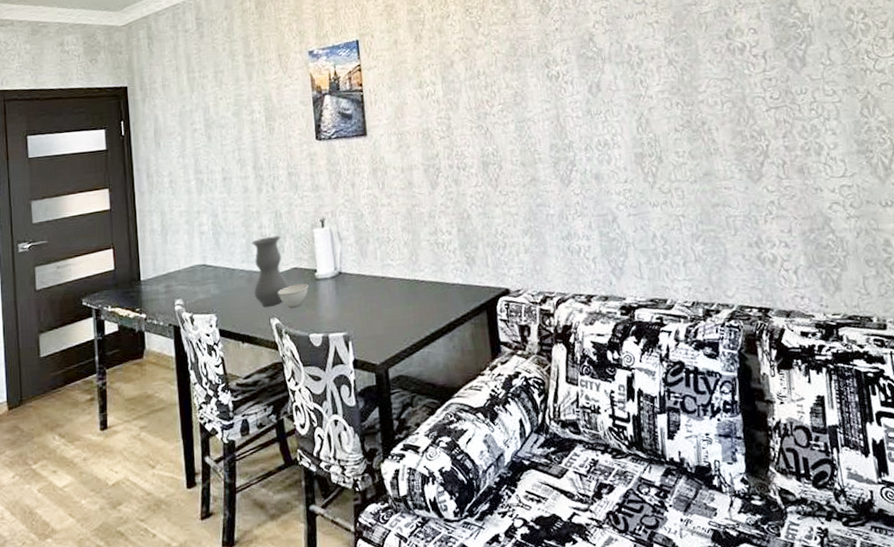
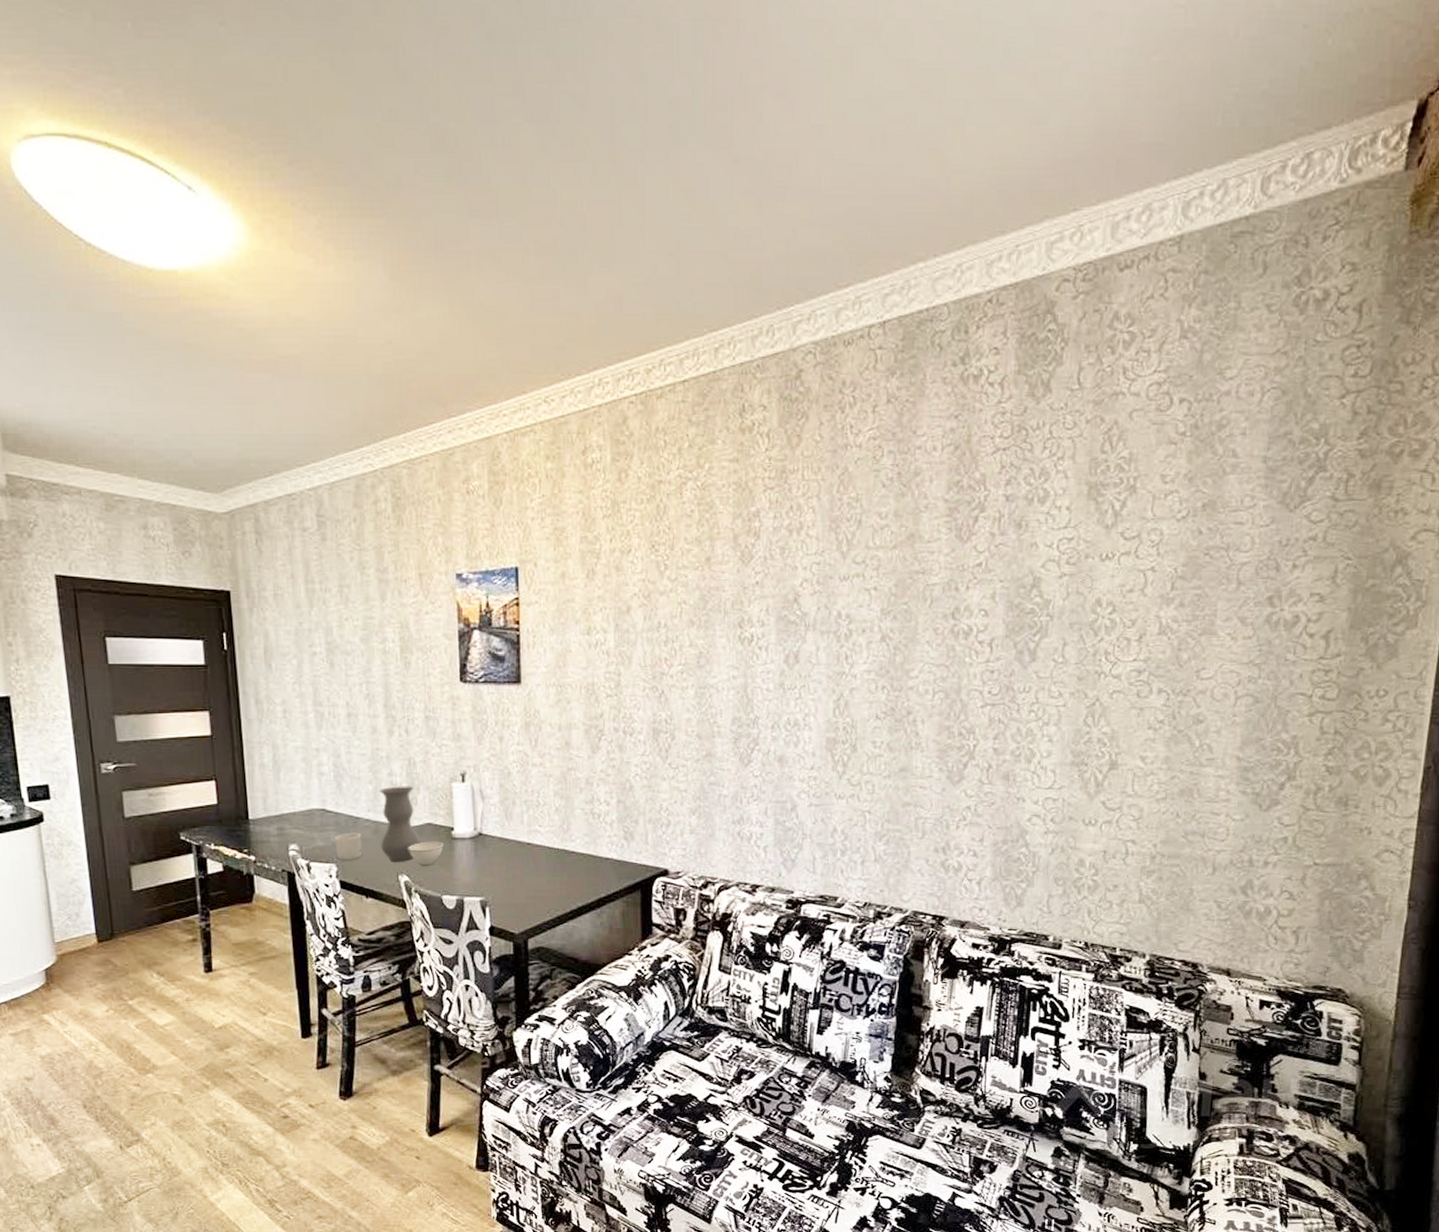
mug: none [214,282,239,312] -> present [335,832,363,862]

